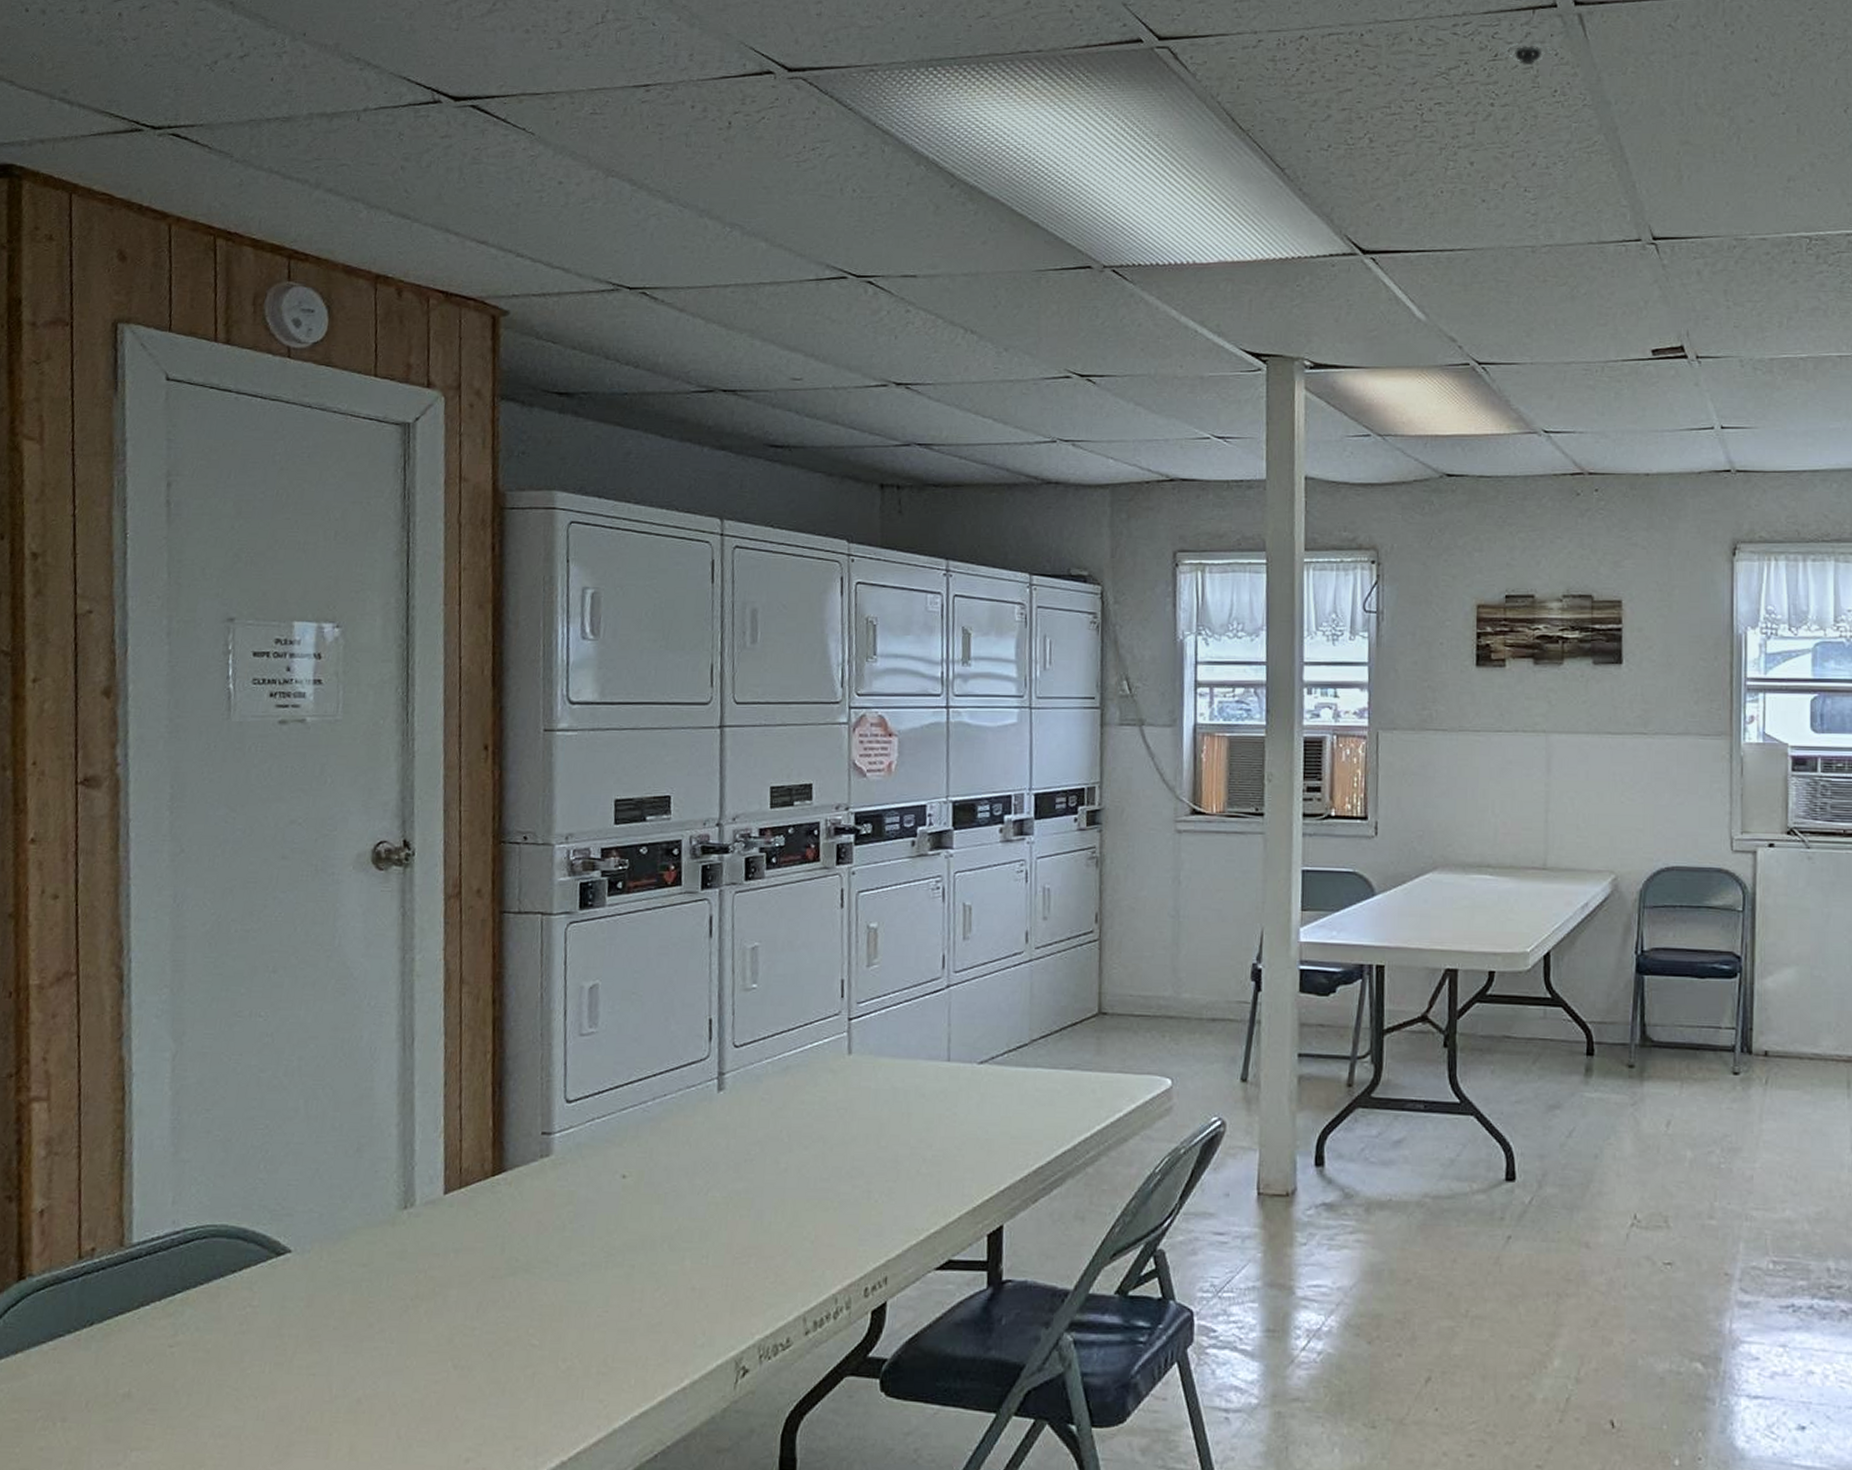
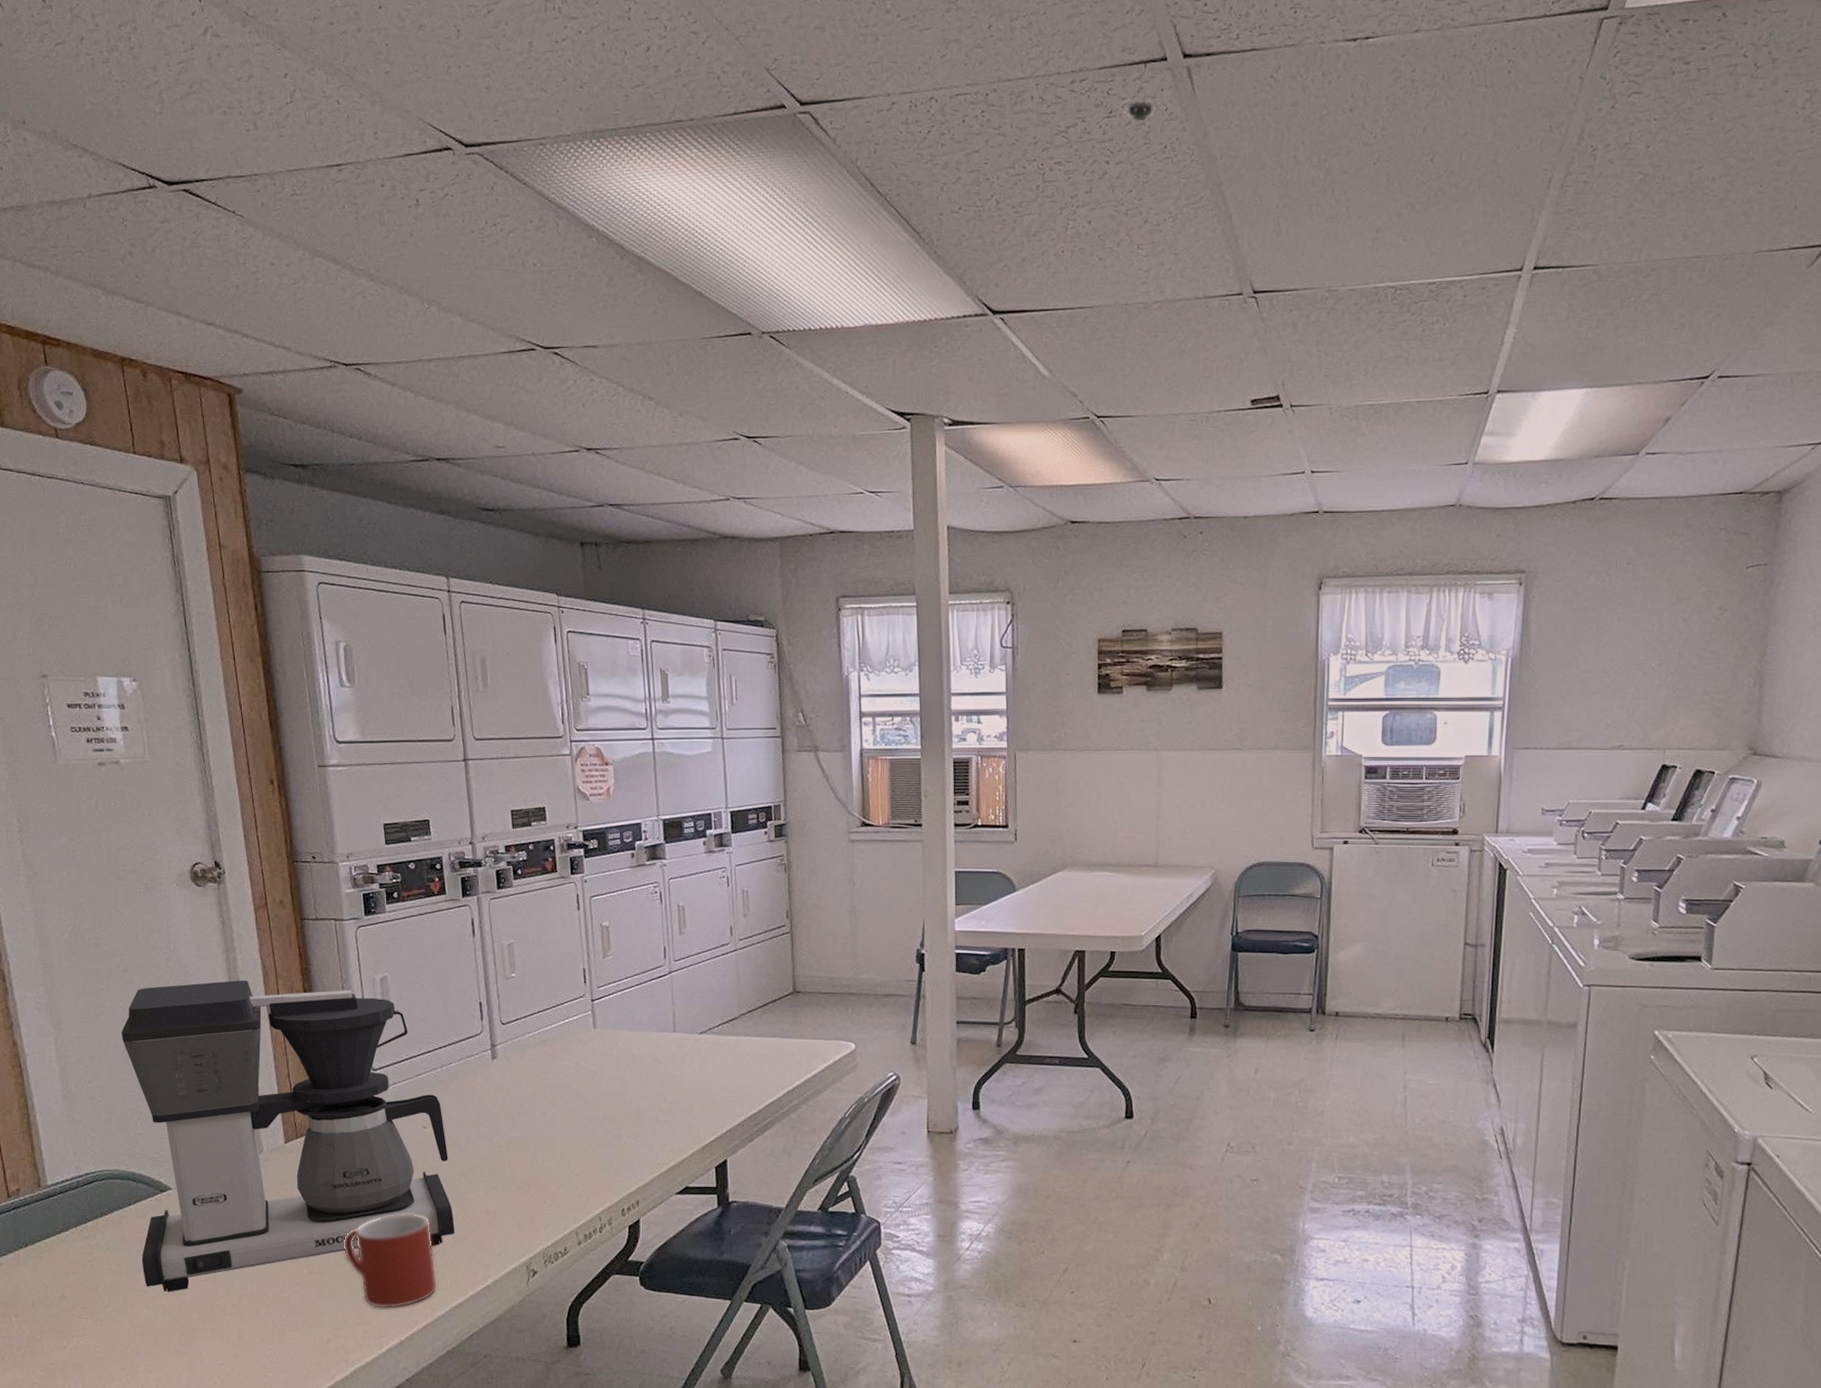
coffee maker: none [237,985,650,1390] -> present [121,980,455,1292]
mug: none [502,1290,619,1417] -> present [344,1214,438,1309]

